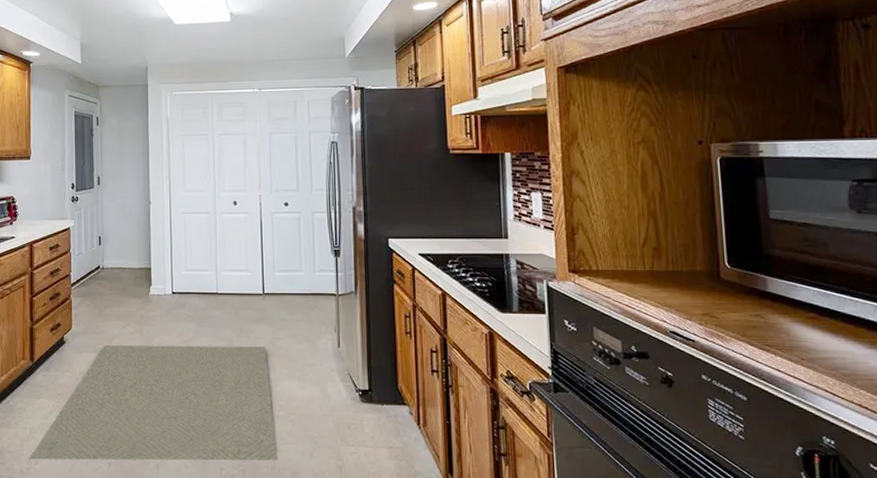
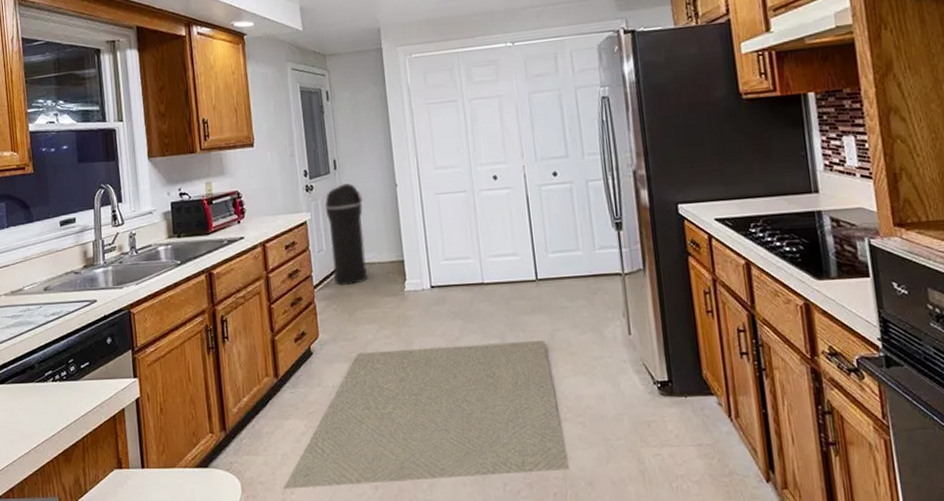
trash can: none [87,198,121,286] -> present [324,183,367,286]

